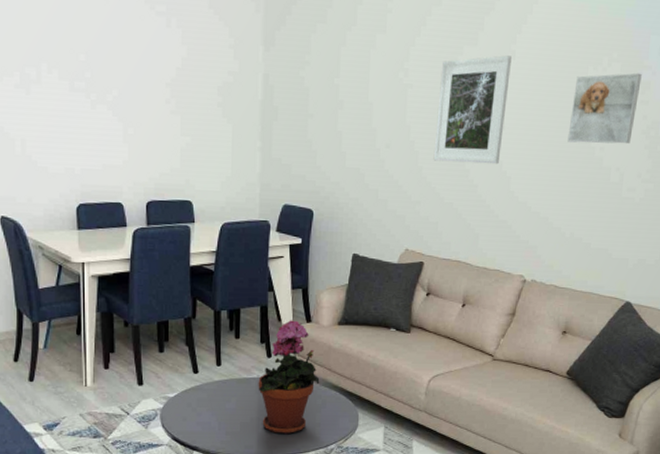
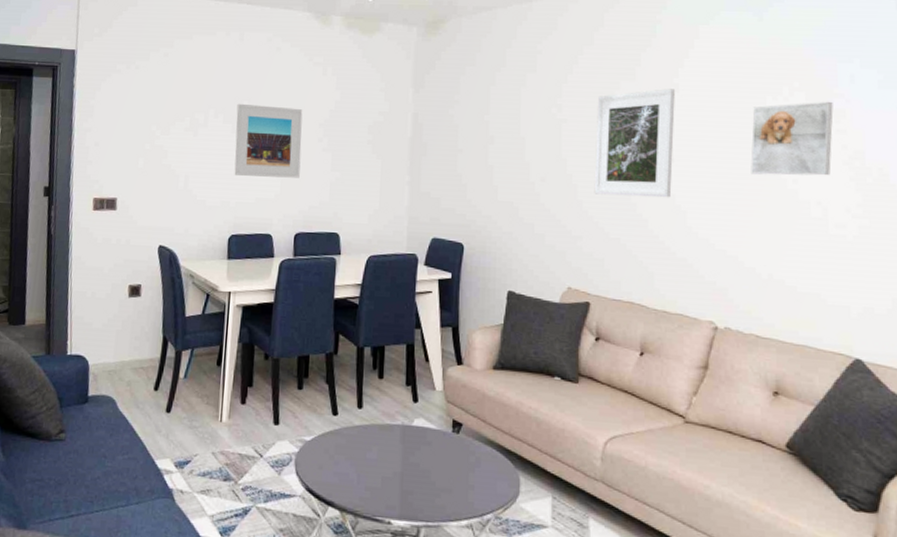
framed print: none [73,57,148,143] -> present [234,103,303,178]
potted plant: present [258,320,320,435] -> none [402,361,473,497]

